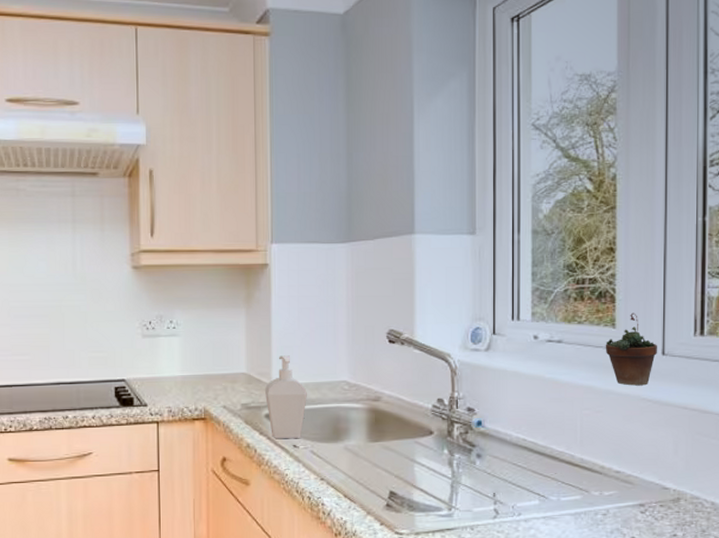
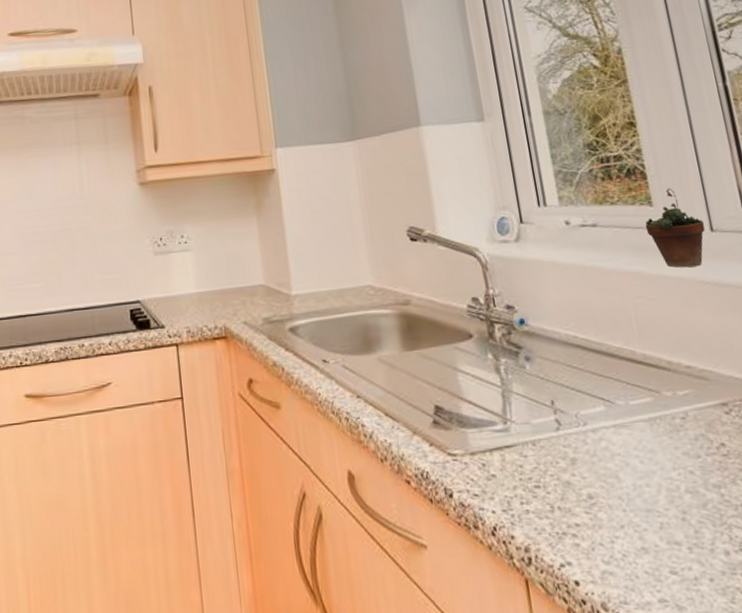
soap bottle: present [265,355,307,438] -> none [286,262,332,354]

